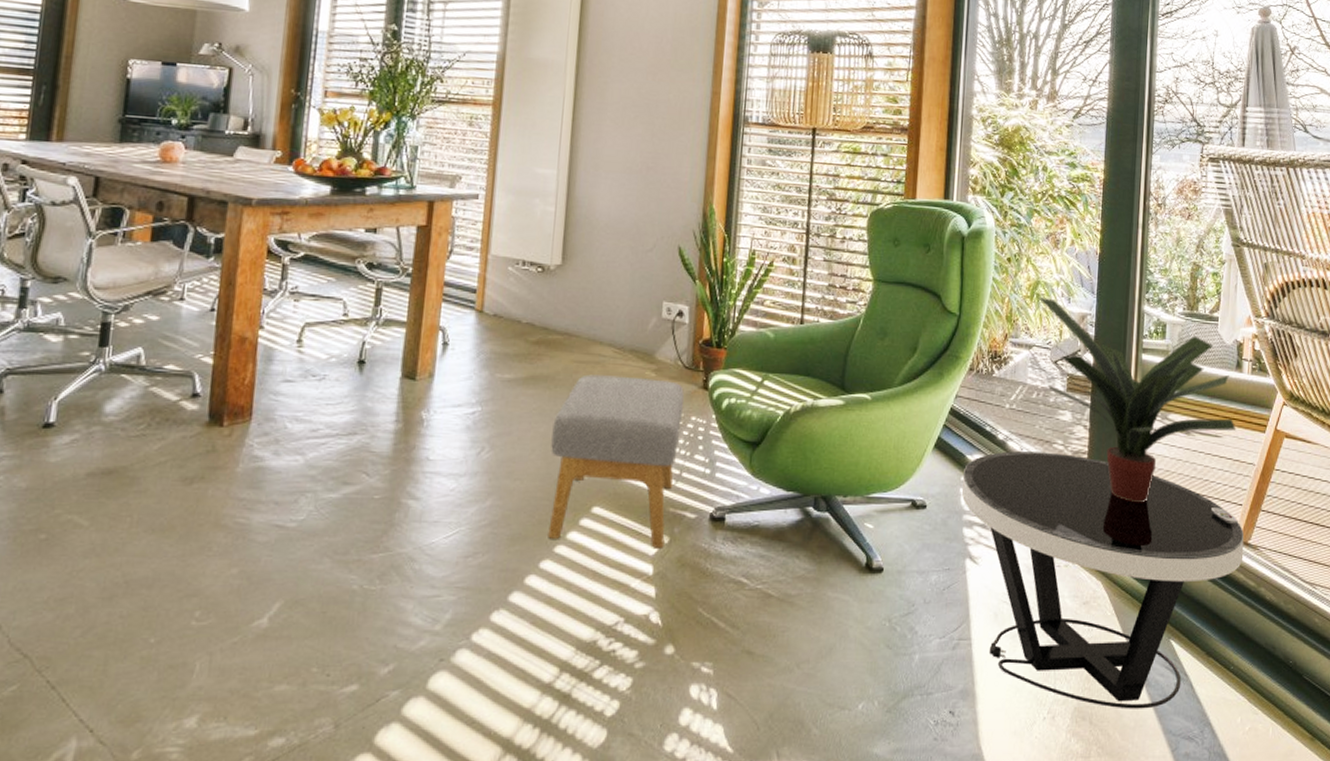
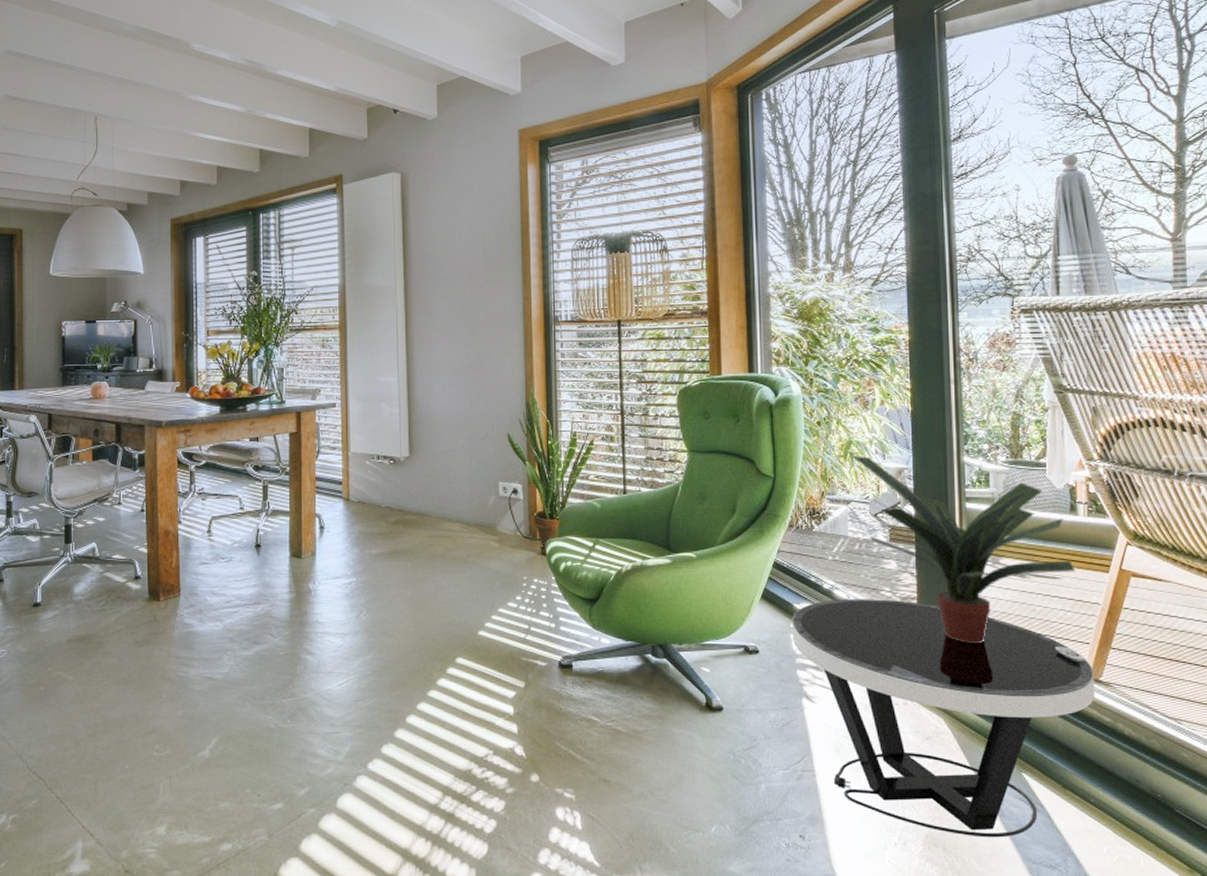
footstool: present [548,374,684,548] -> none [416,547,526,692]

